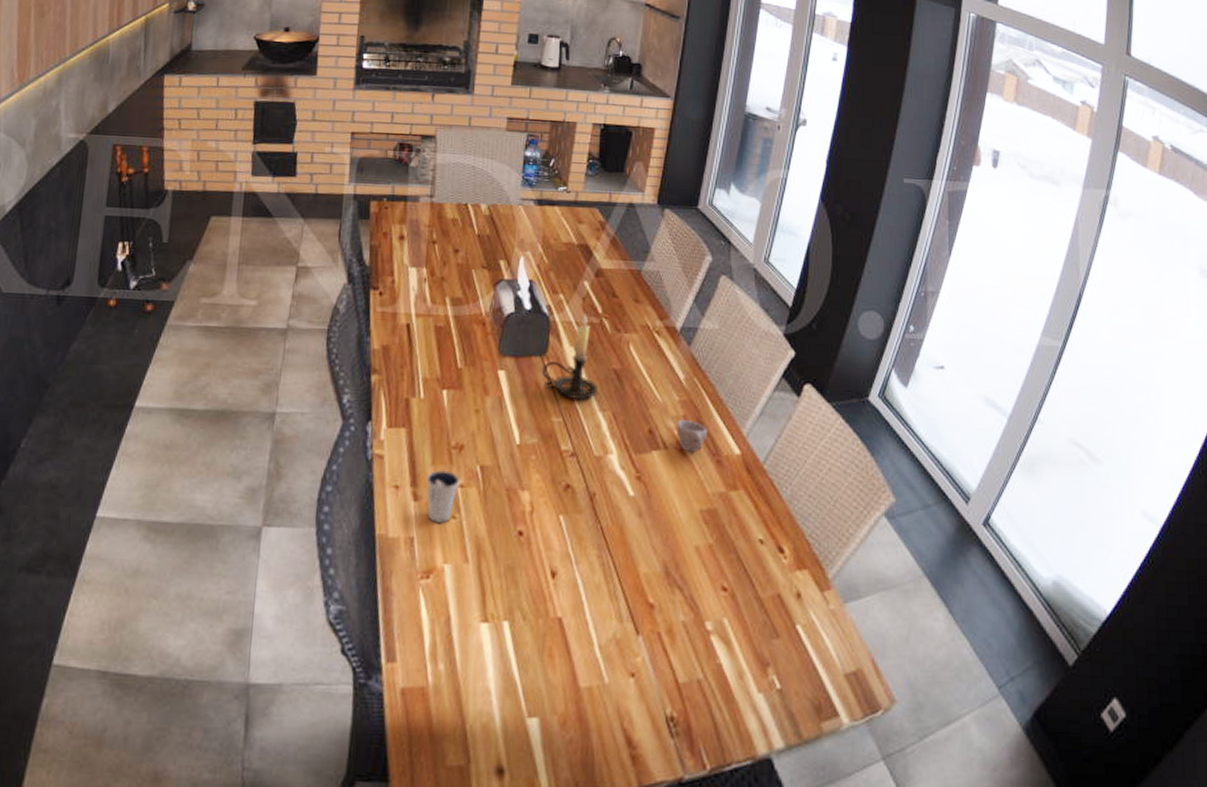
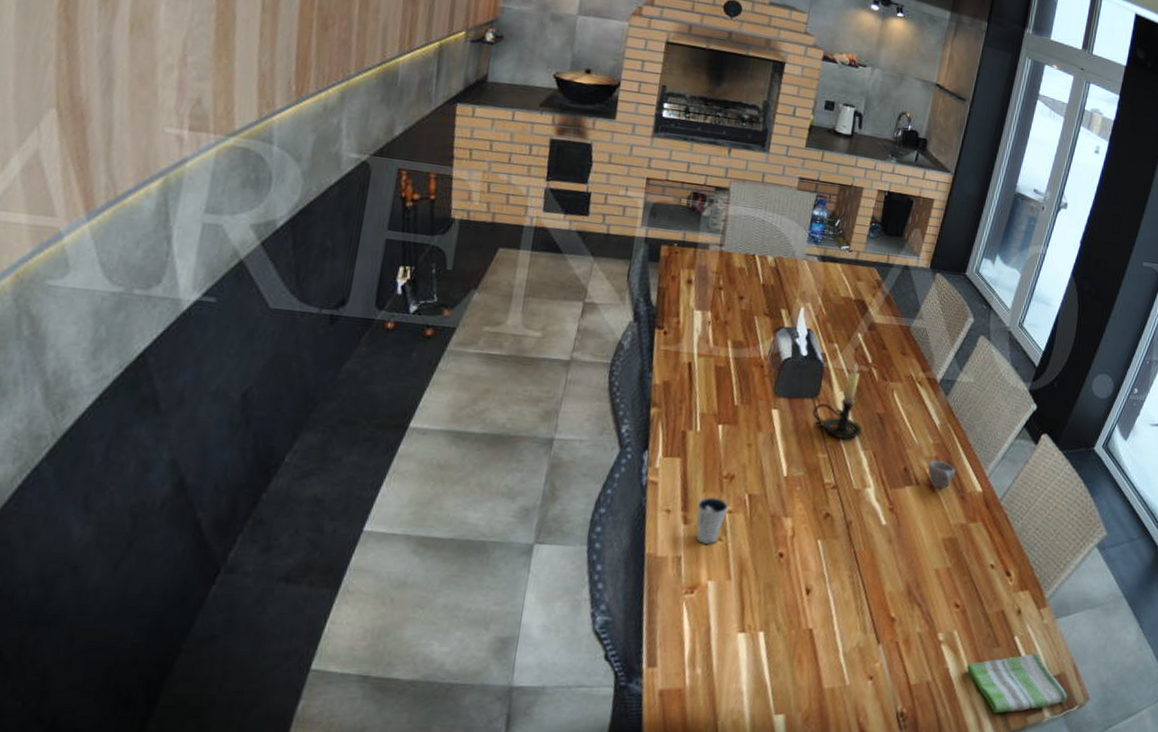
dish towel: none [742,645,869,719] -> present [966,653,1068,714]

